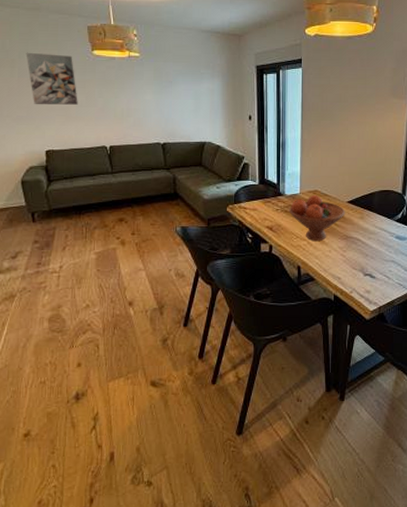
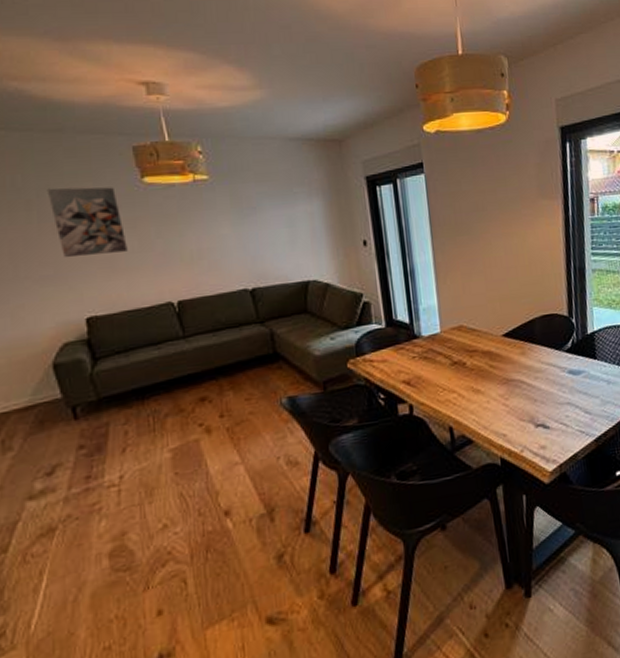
fruit bowl: present [289,194,346,241] -> none [429,331,502,392]

